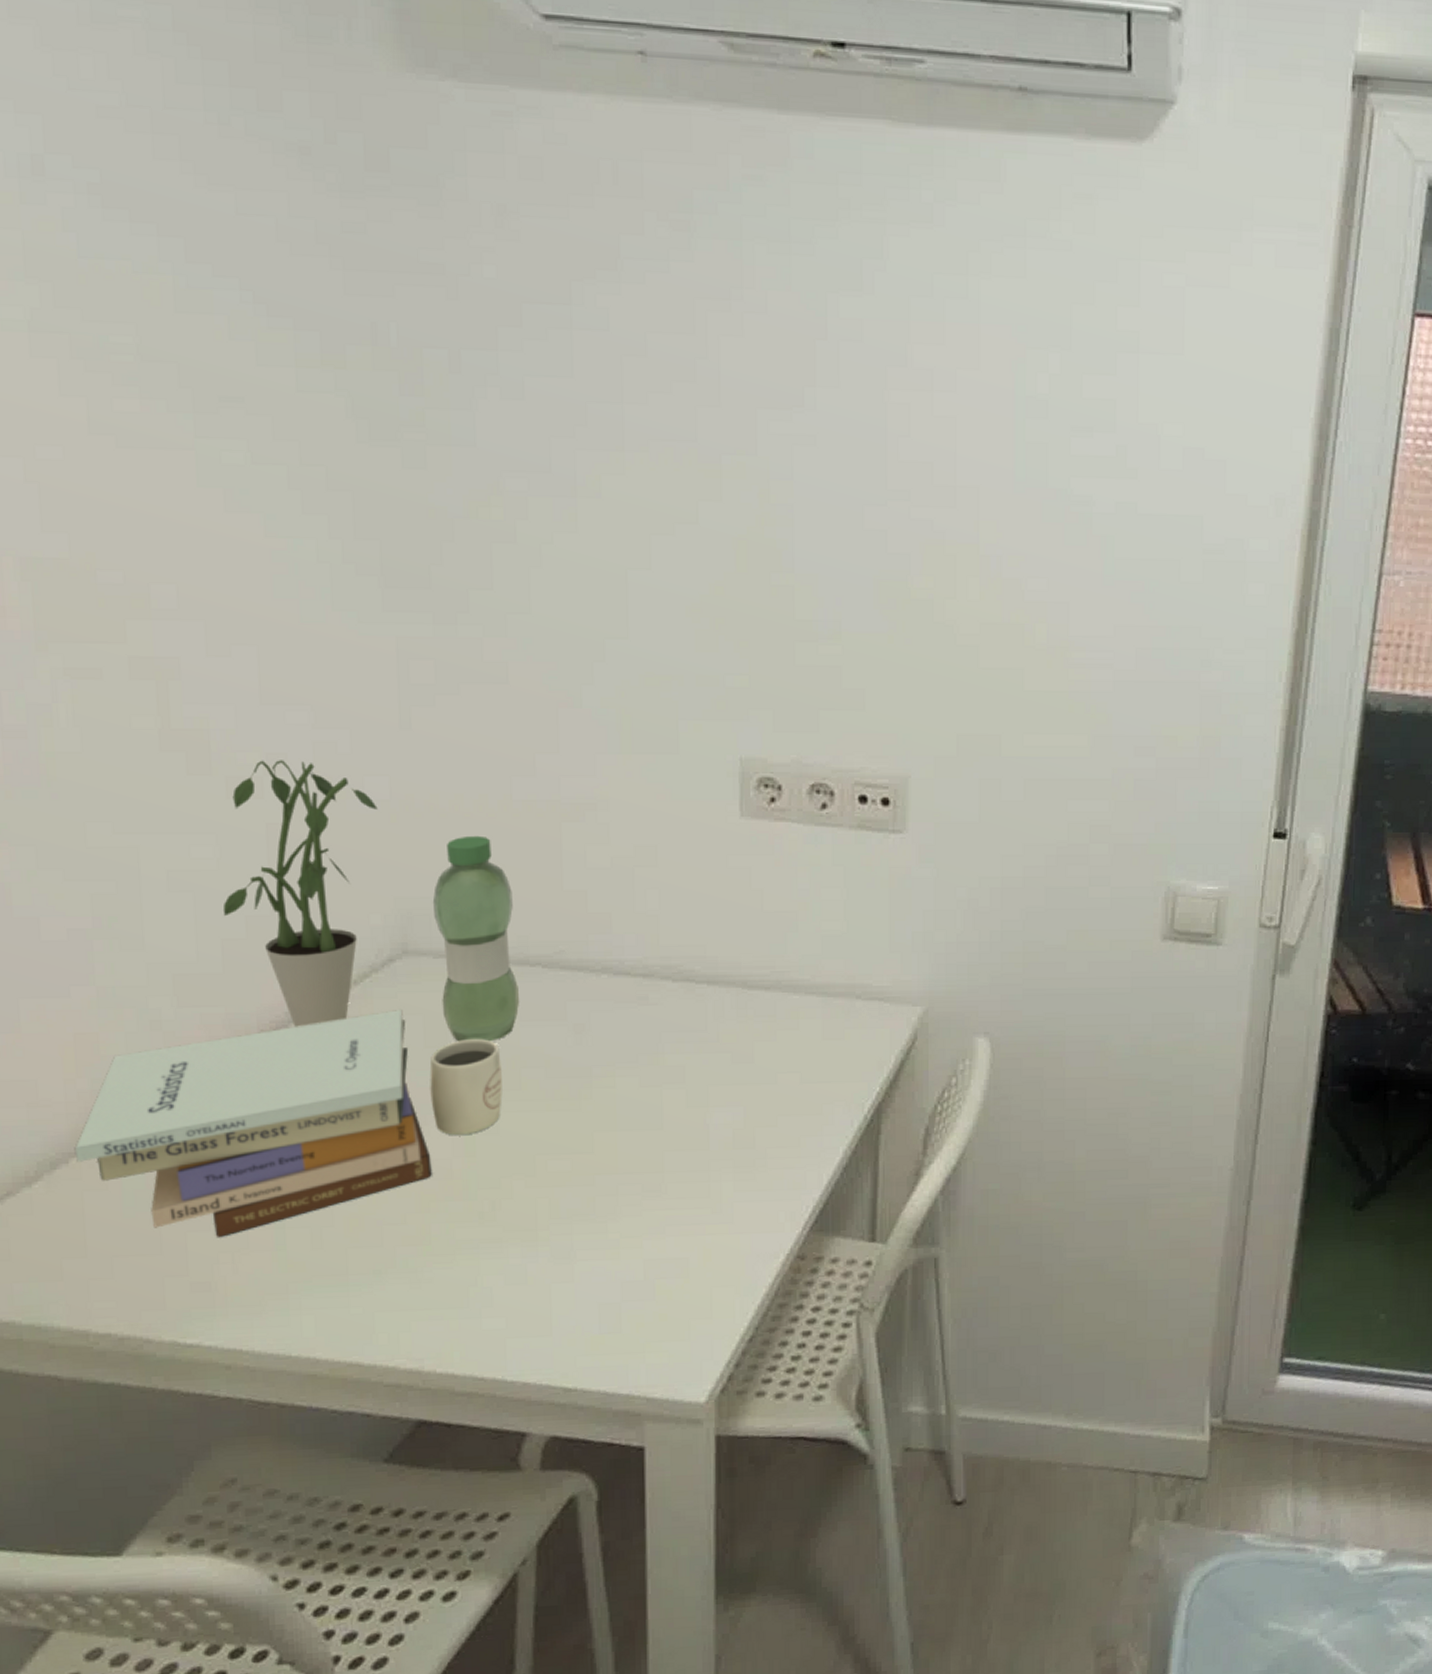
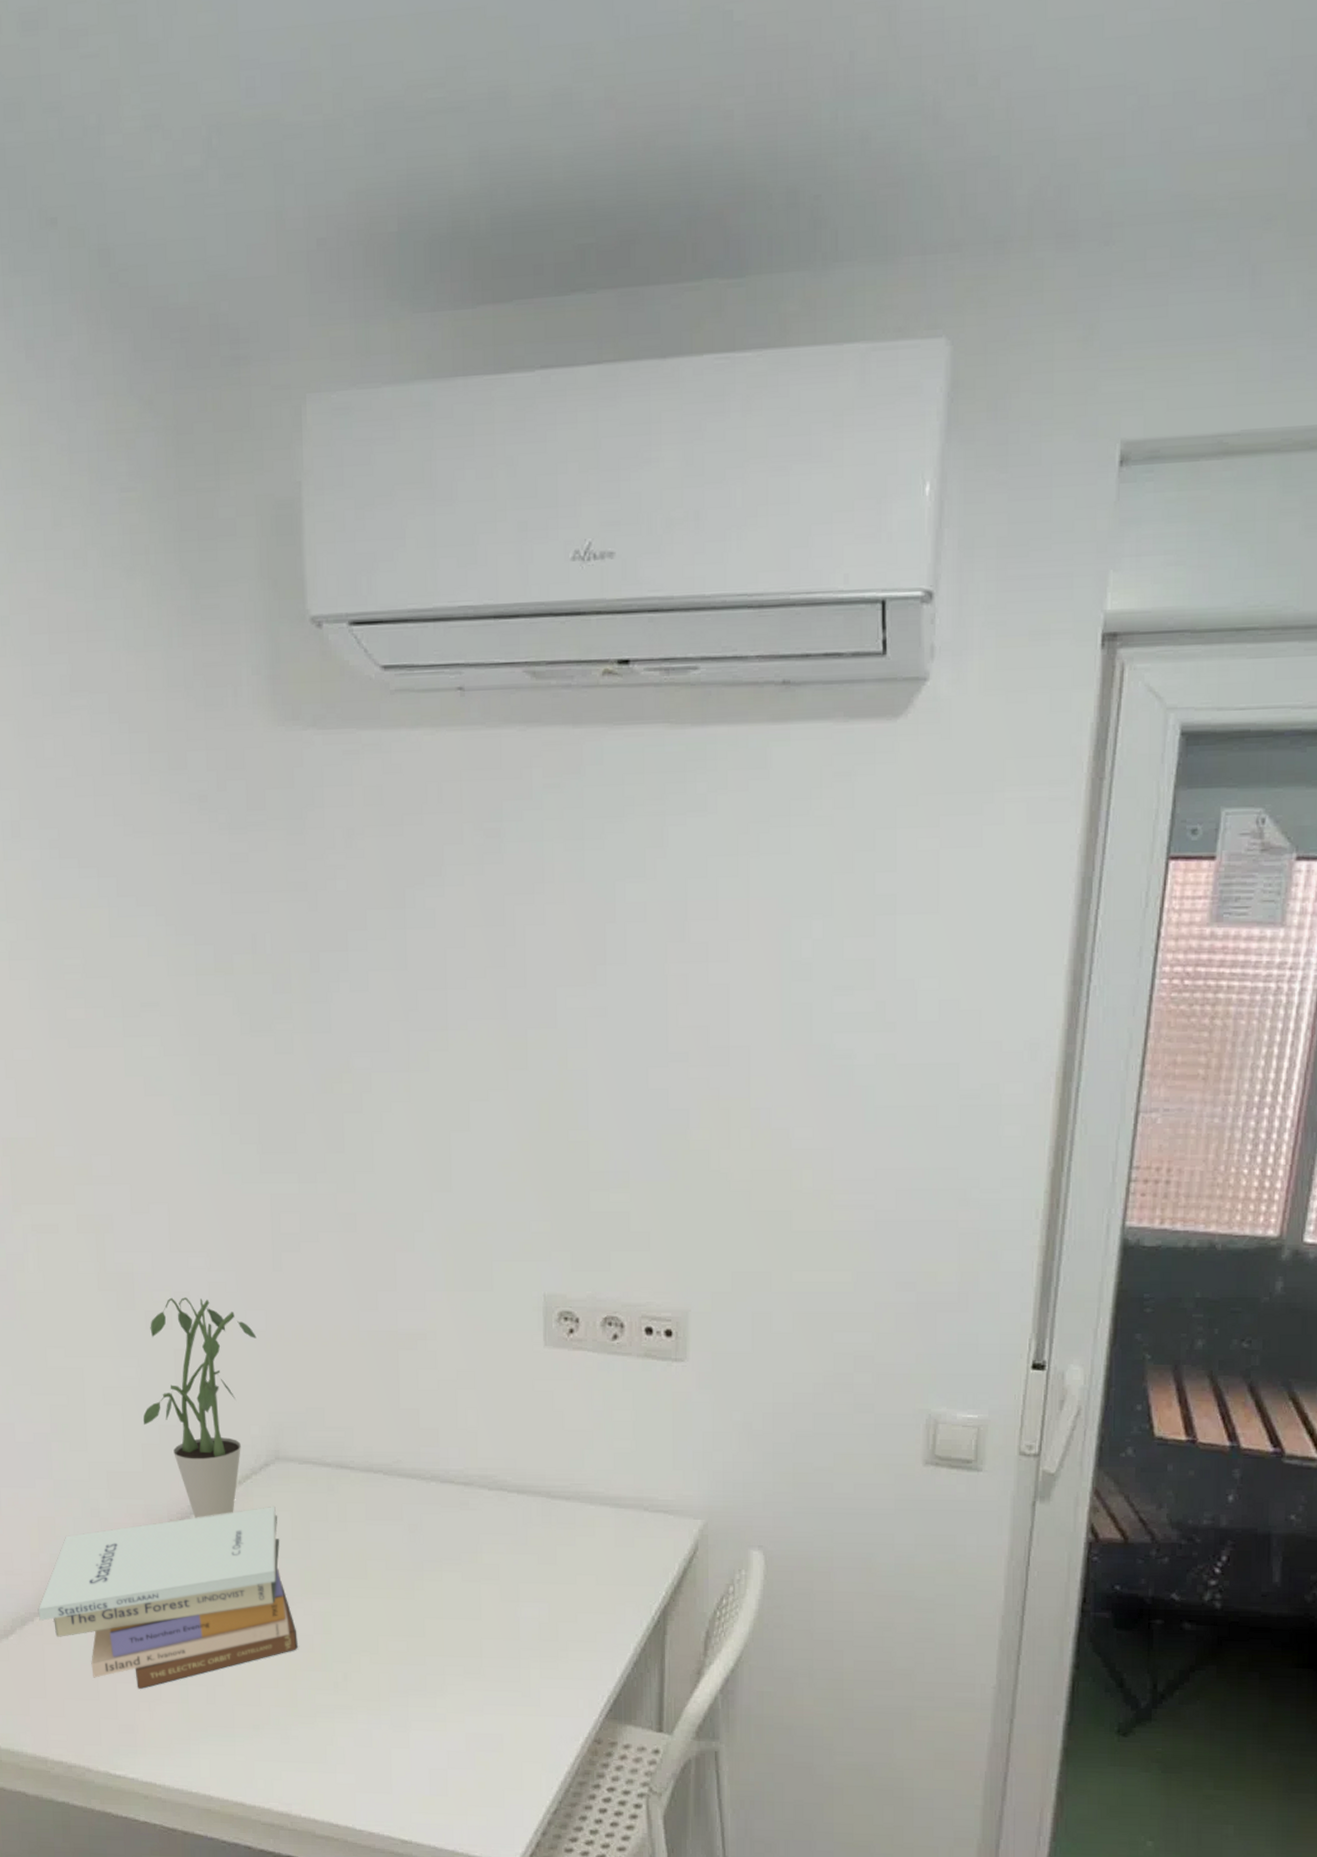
mug: present [429,1039,502,1135] -> none [296,1534,352,1615]
water bottle: present [432,835,519,1042] -> none [298,1361,365,1537]

